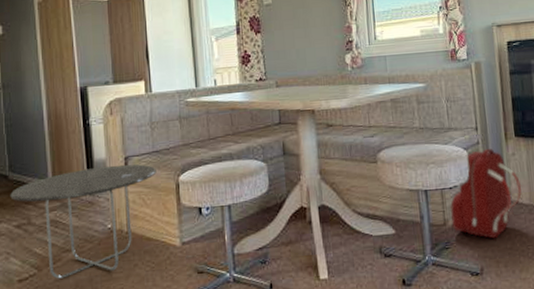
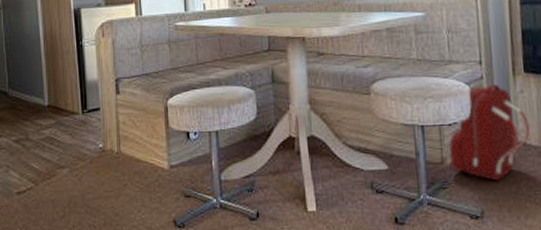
side table: present [10,164,156,279] -> none [10,86,146,194]

